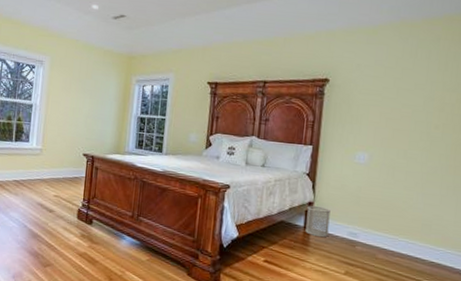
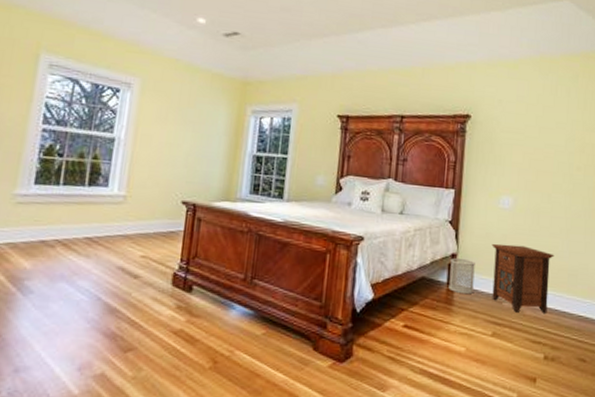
nightstand: none [345,194,409,258] -> present [491,243,554,313]

